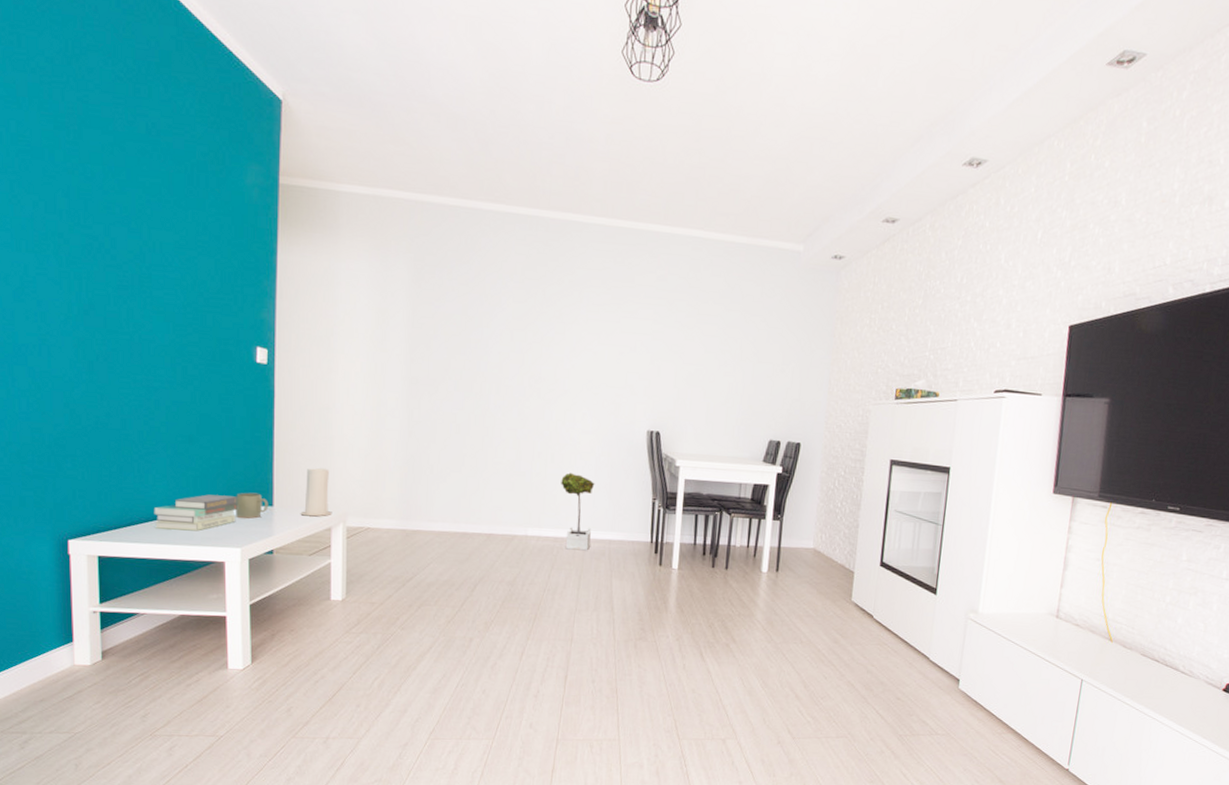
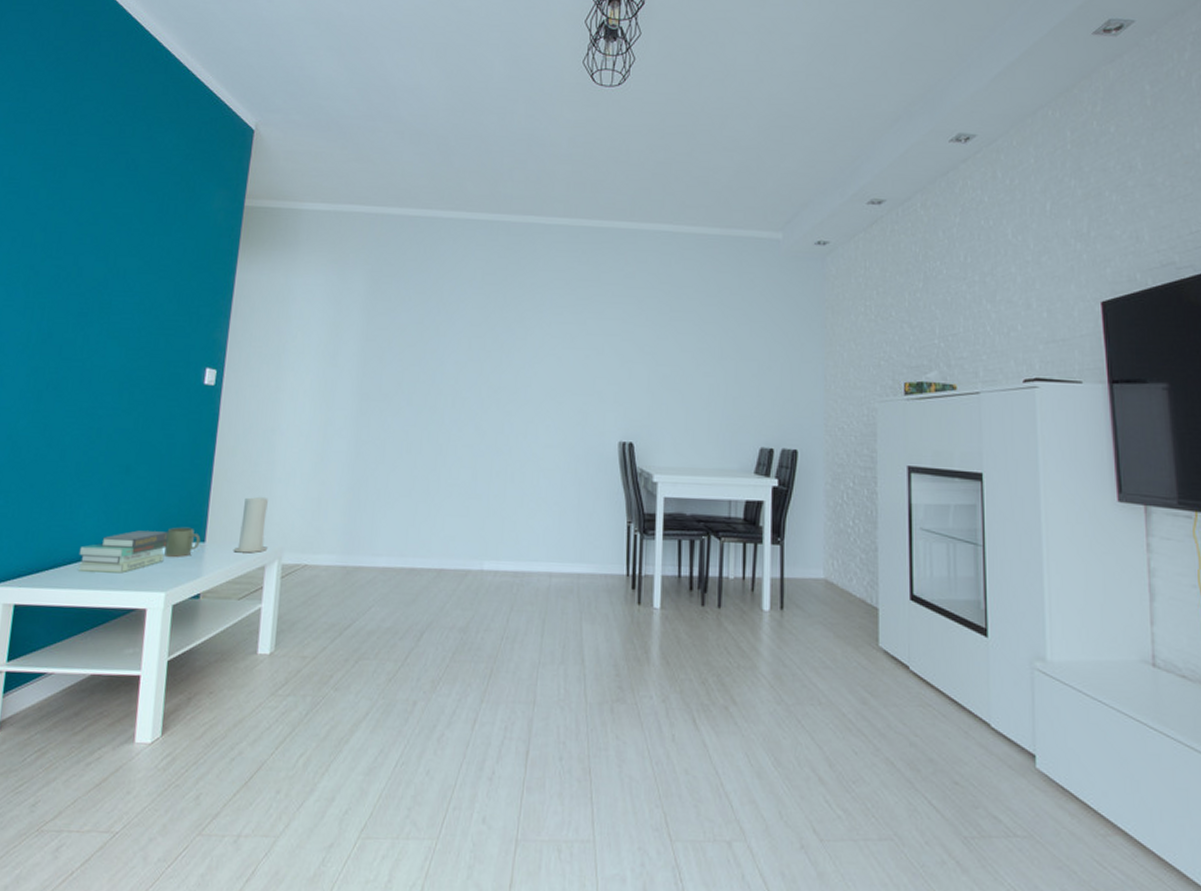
potted tree: present [561,472,595,551] -> none [522,493,561,588]

